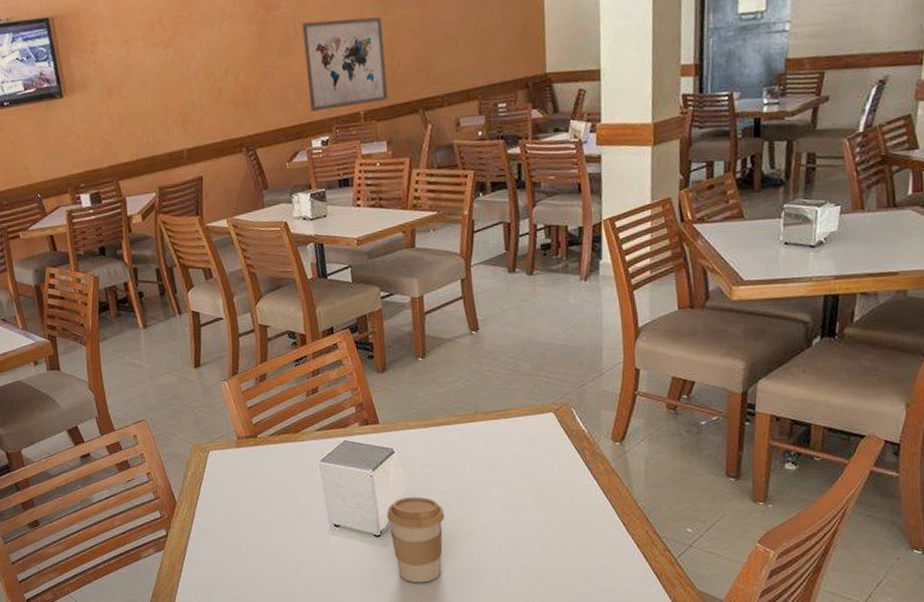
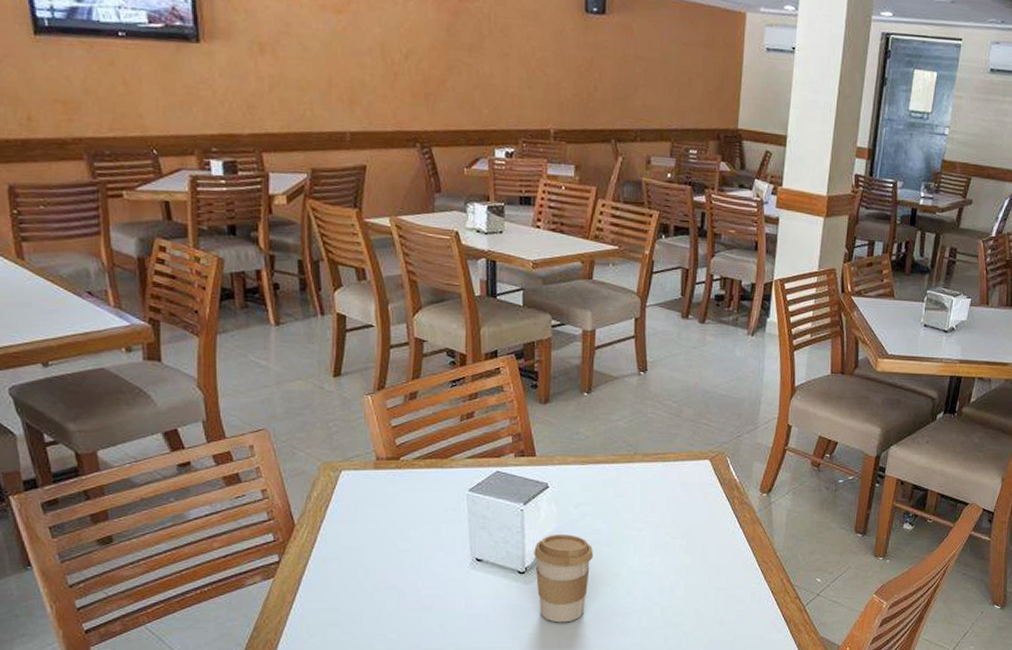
wall art: present [302,16,388,112] -> none [497,23,584,124]

